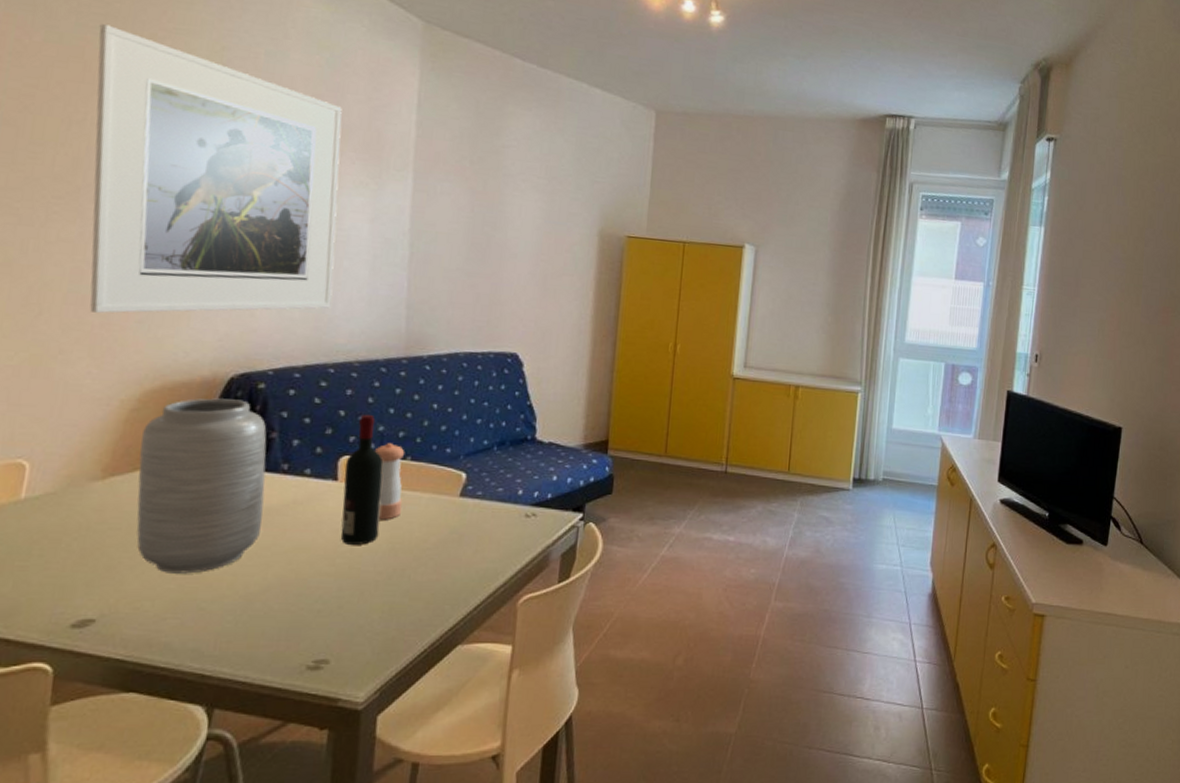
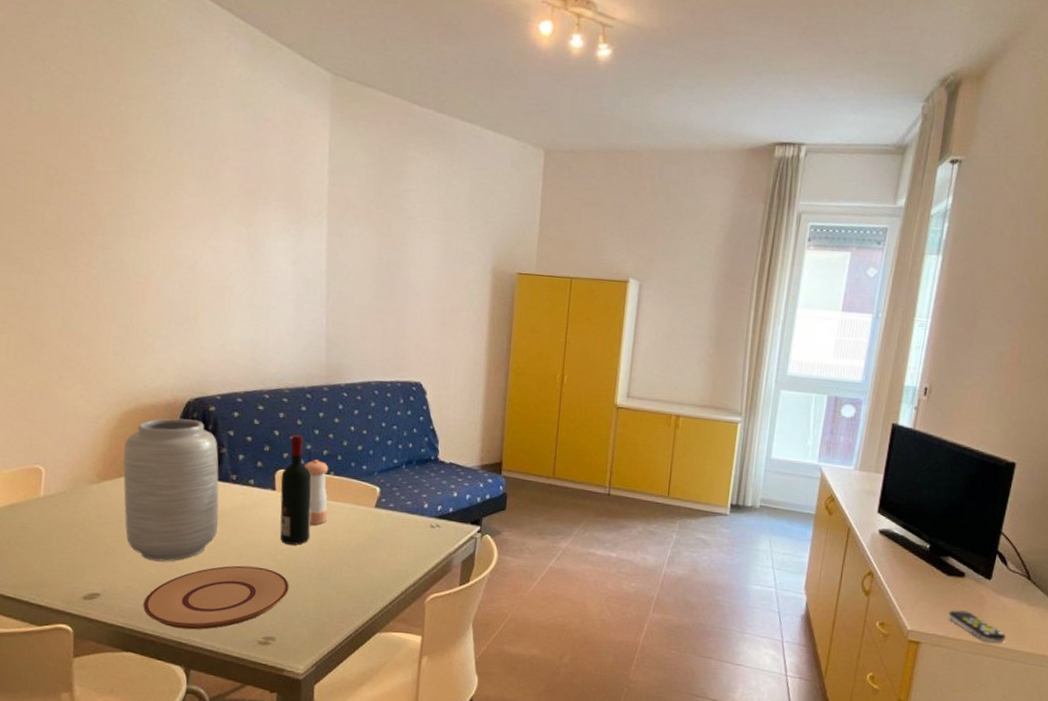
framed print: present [90,24,342,314] -> none [68,94,266,347]
plate: none [154,573,350,658] -> present [143,565,289,630]
remote control: none [1070,579,1125,611] -> present [948,610,1006,643]

